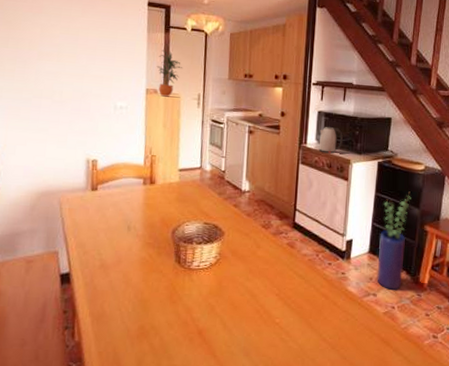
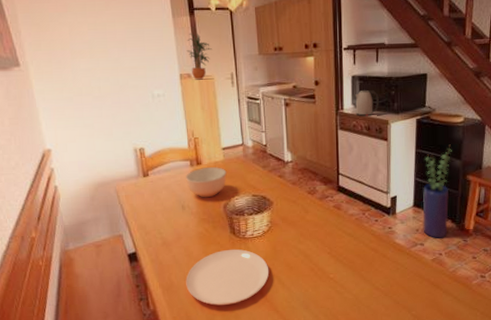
plate: none [119,279,212,343] -> present [186,249,269,306]
bowl: none [136,187,180,221] -> present [186,167,227,198]

